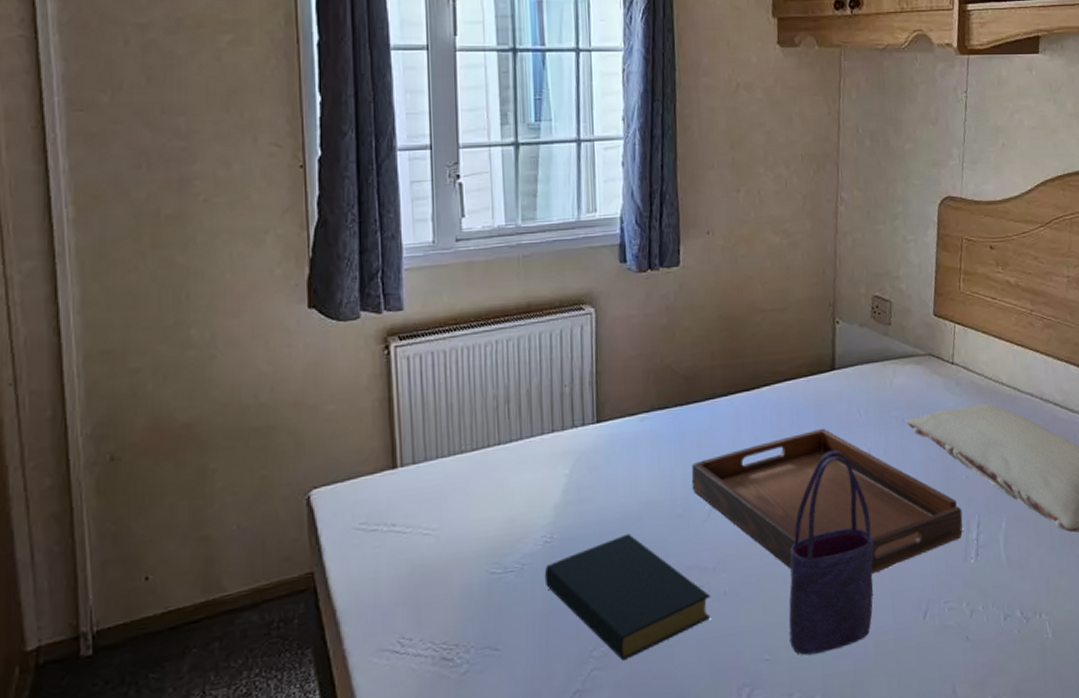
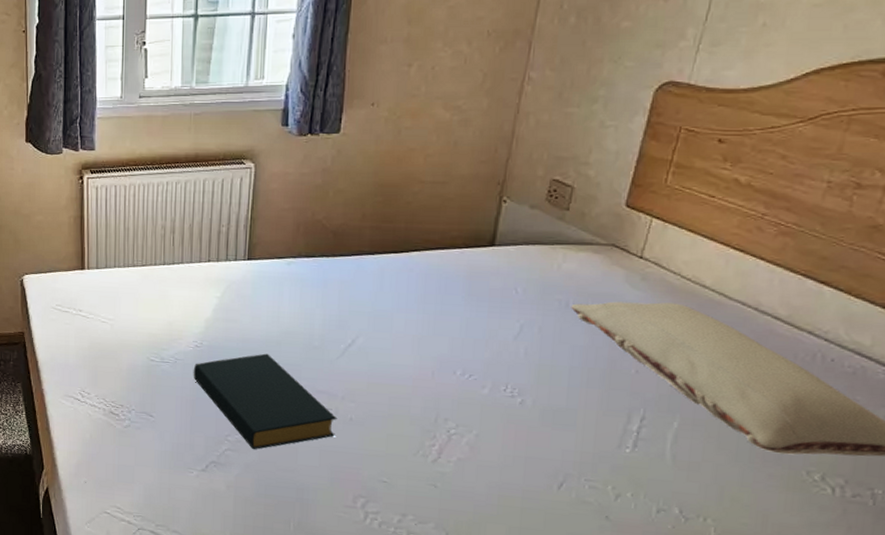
serving tray: present [691,428,963,574] -> none [330,298,624,437]
tote bag: present [788,450,874,656] -> none [409,319,514,491]

